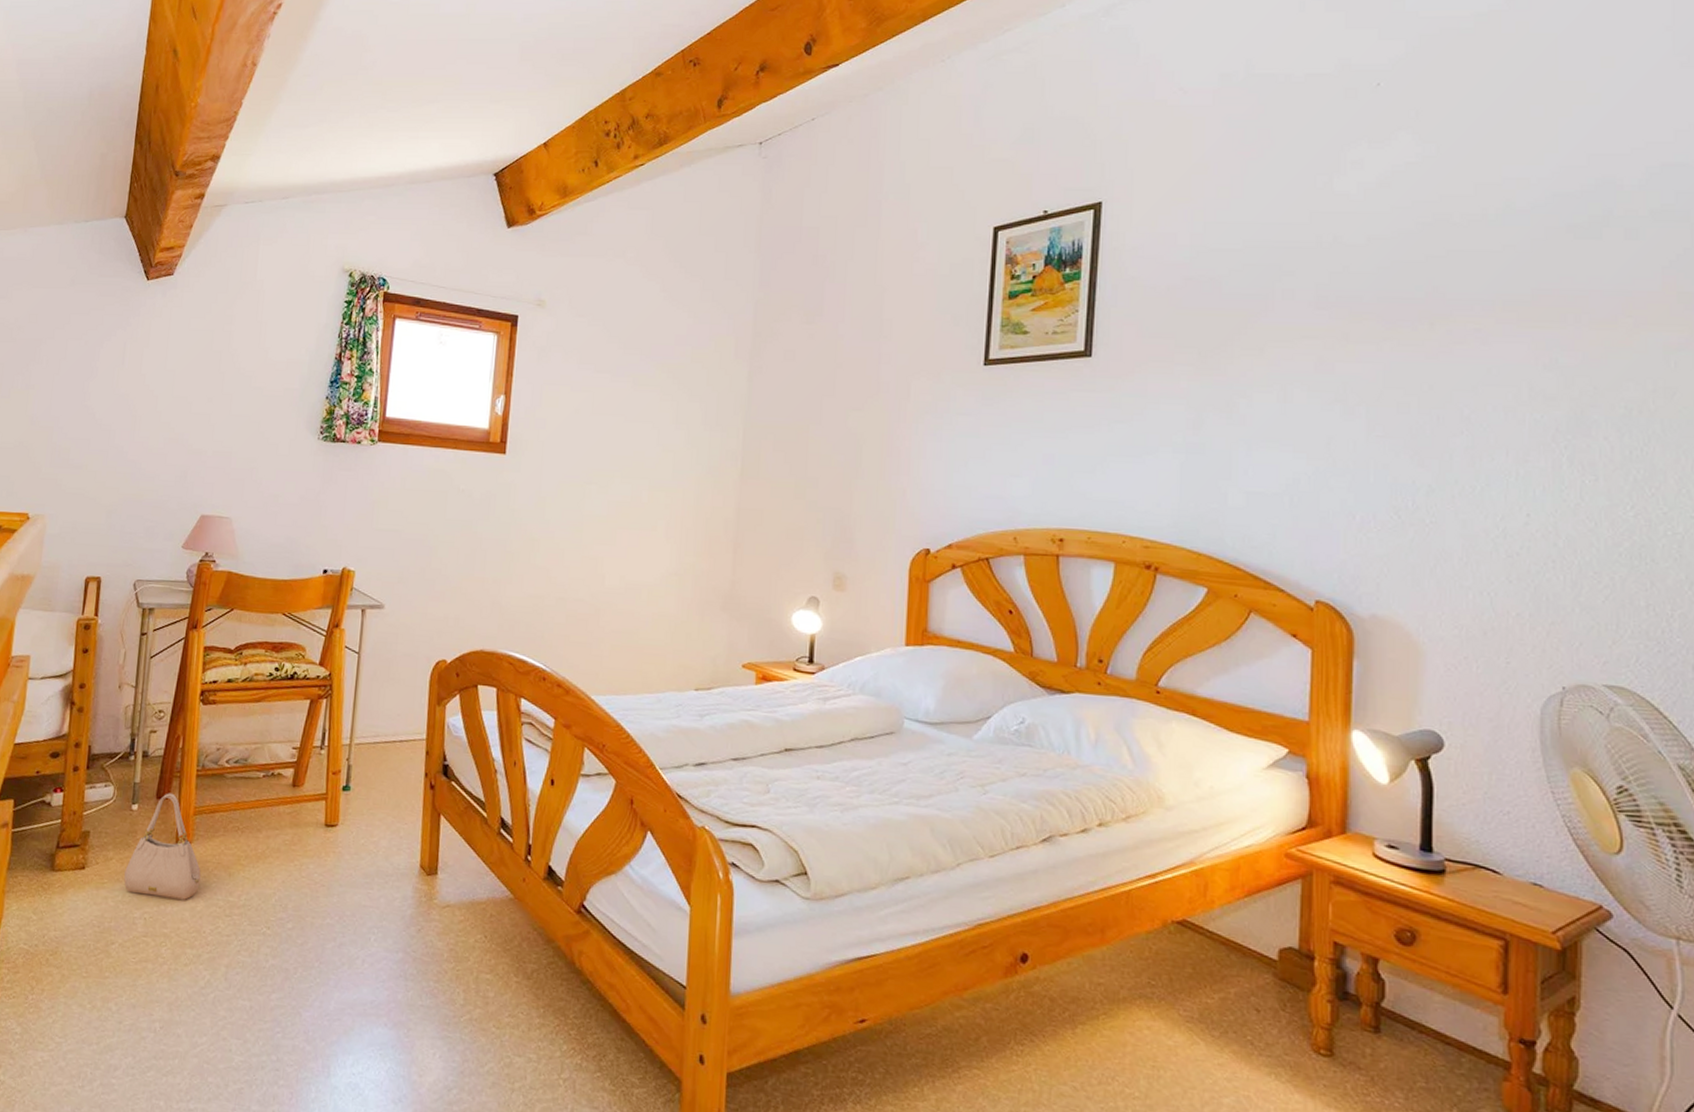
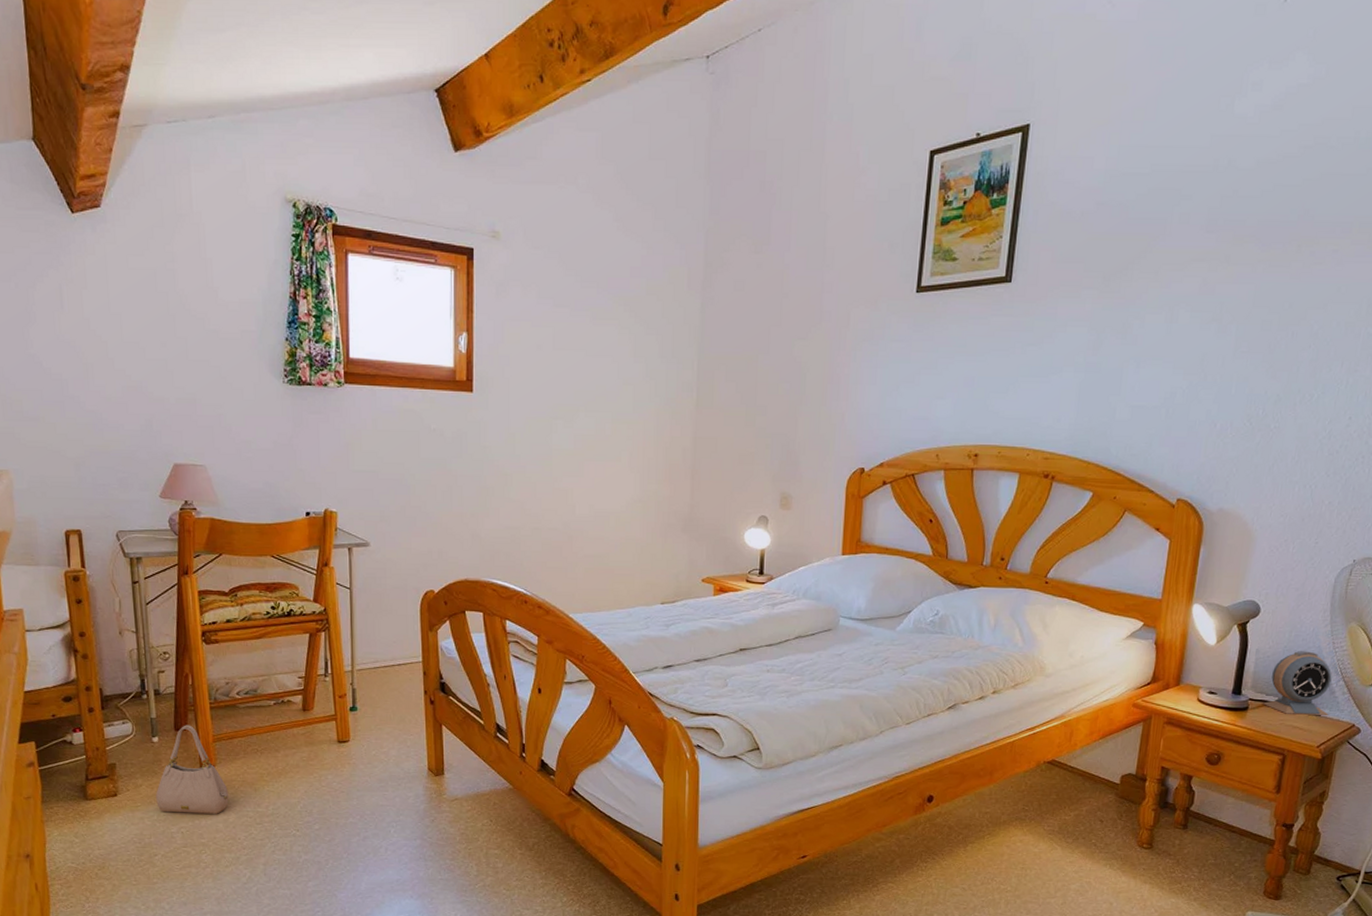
alarm clock: none [1463,798,1562,891] -> present [1261,650,1332,716]

